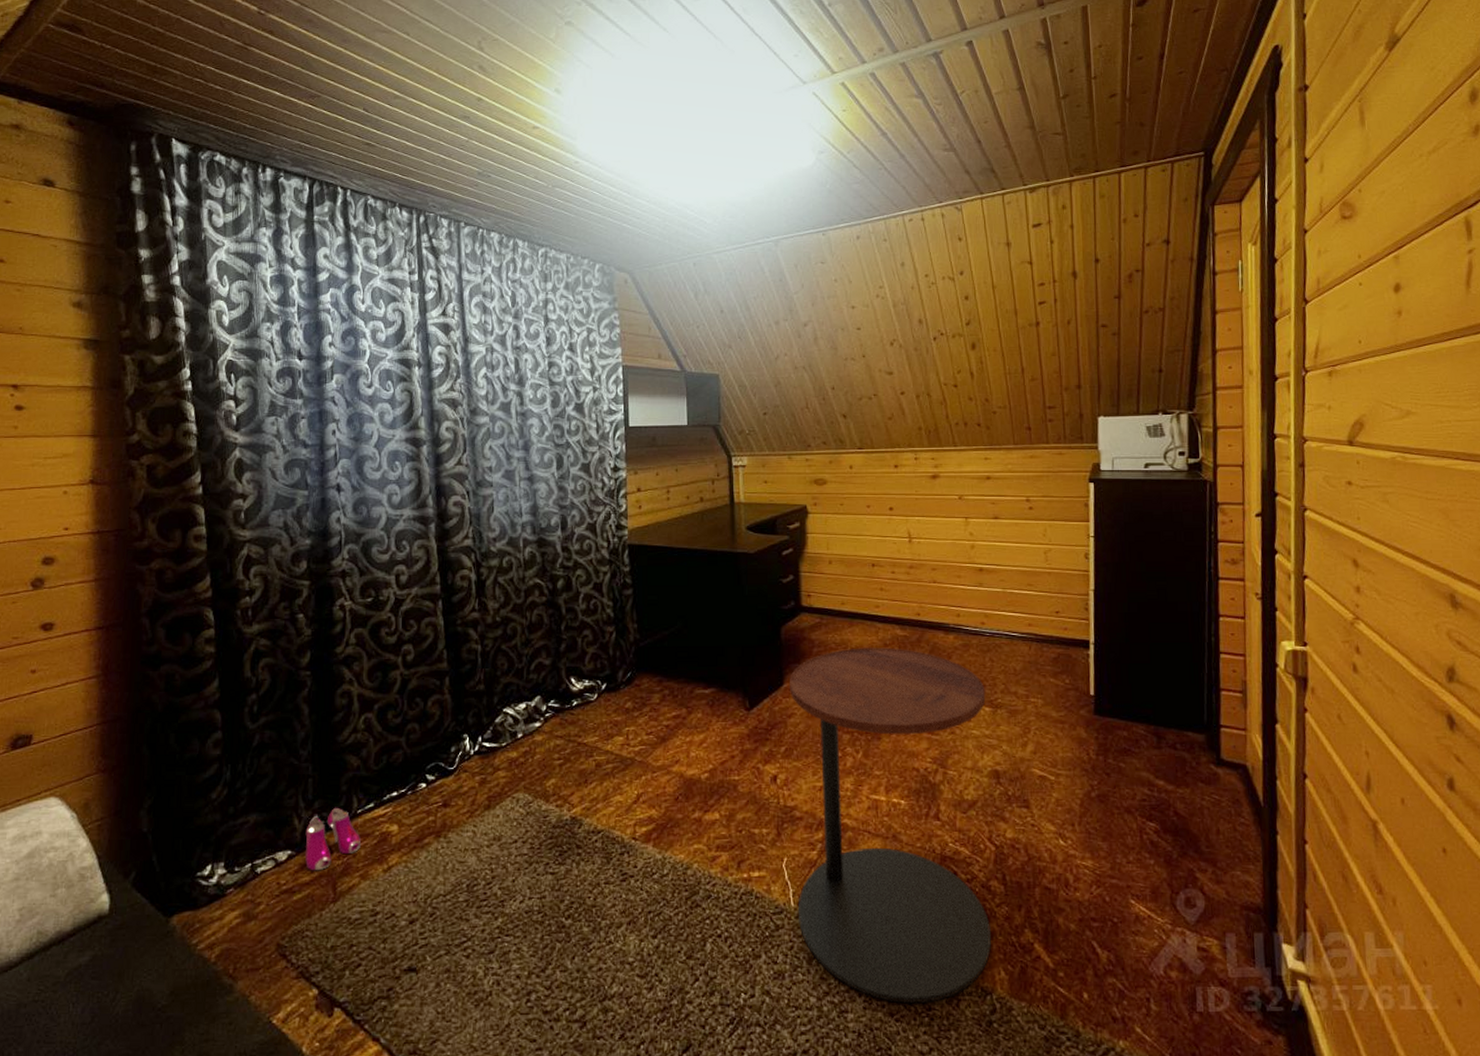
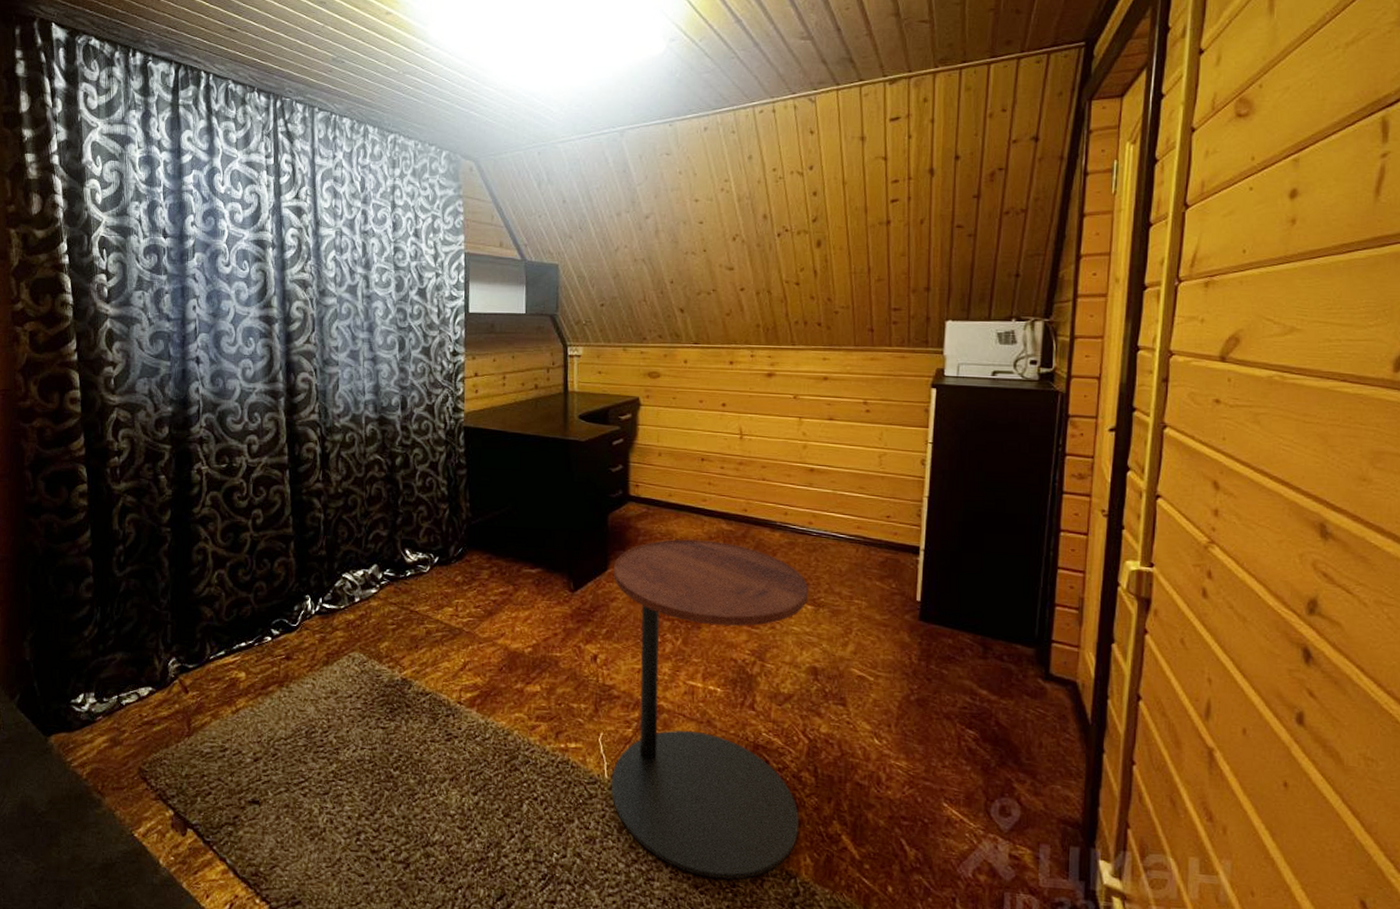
shoe: present [305,807,361,871] -> none [164,652,213,708]

